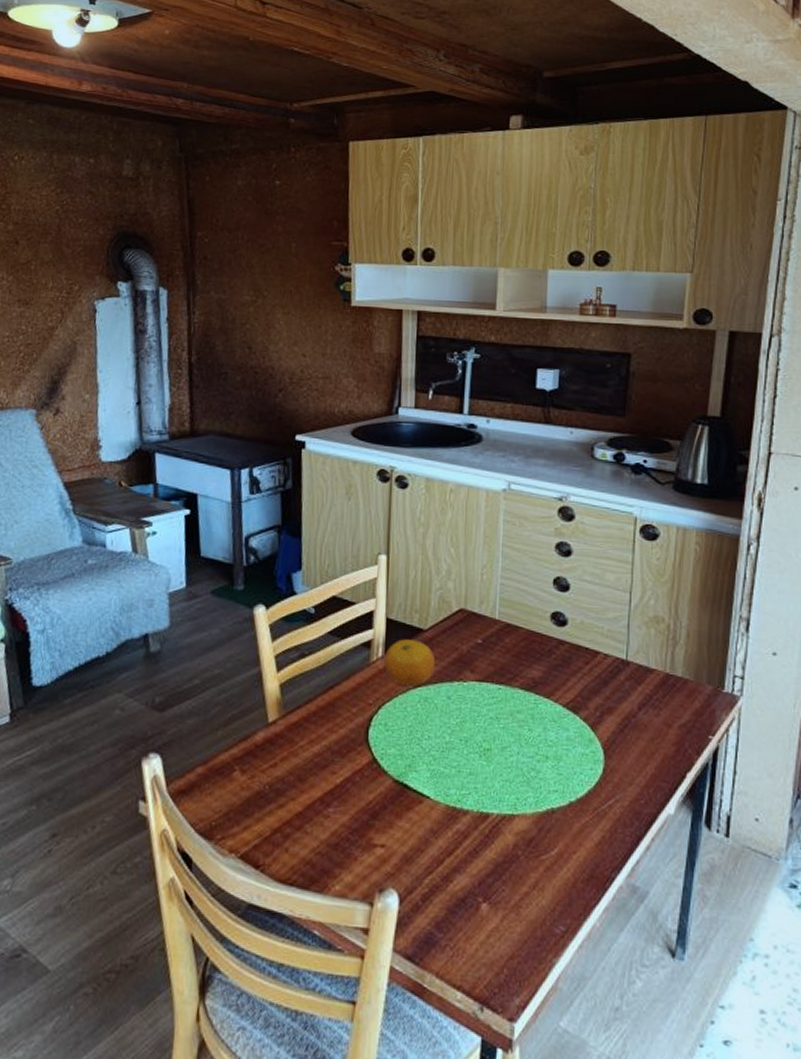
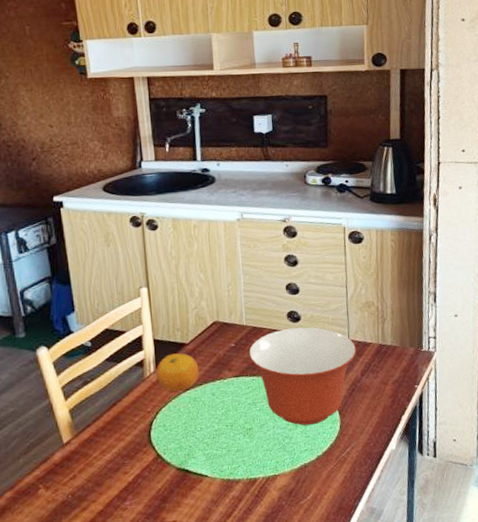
mixing bowl: none [498,632,635,760] -> present [249,327,356,426]

